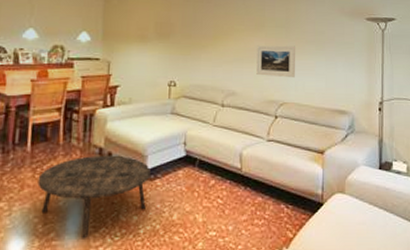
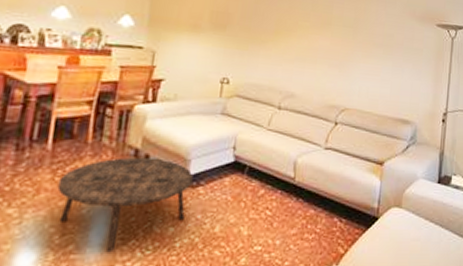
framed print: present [256,45,295,77] -> none [318,45,362,82]

